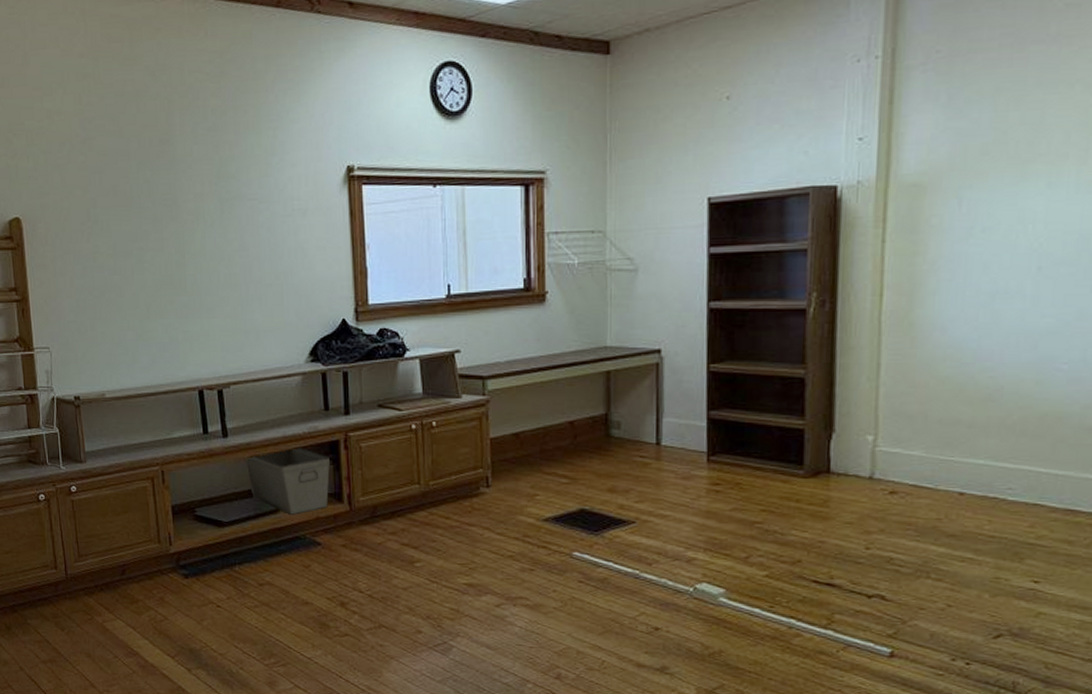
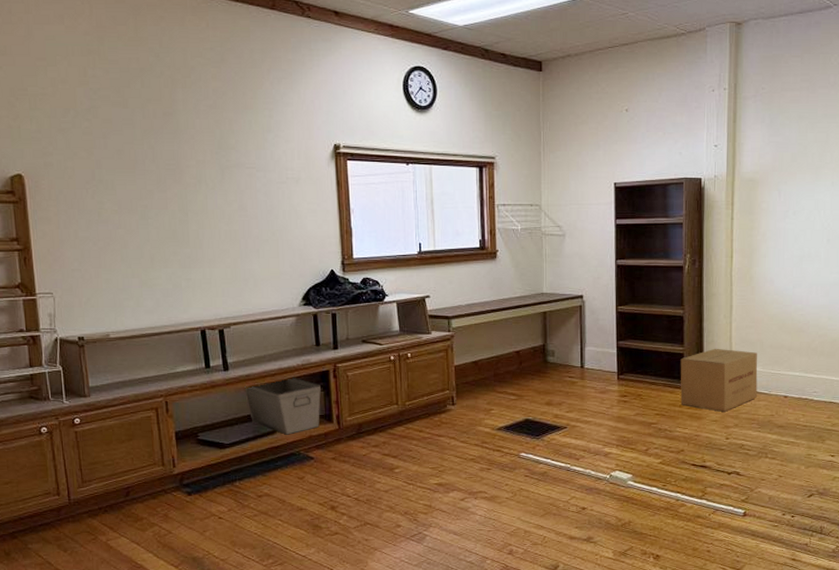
box: none [798,422,918,511] -> present [680,348,758,412]

